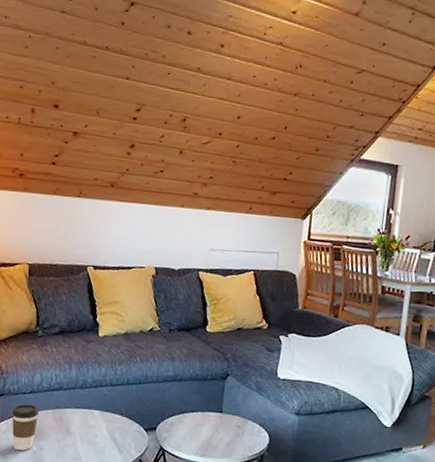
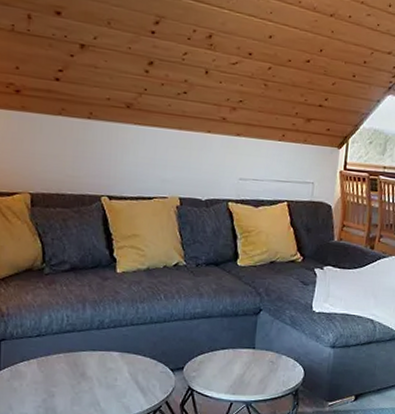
coffee cup: present [12,404,39,451] -> none [16,348,49,399]

